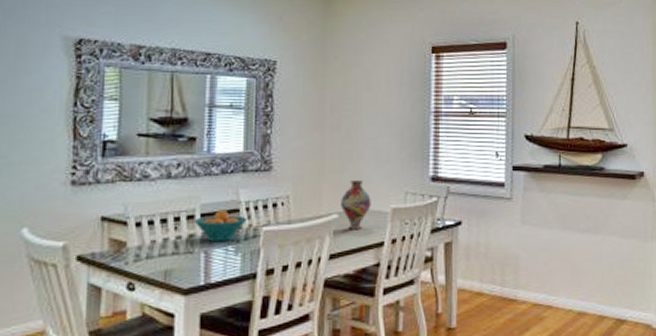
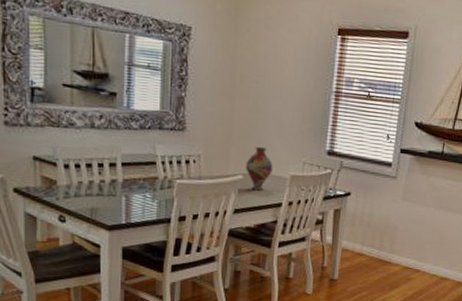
fruit bowl: present [193,209,248,241] -> none [115,161,163,189]

